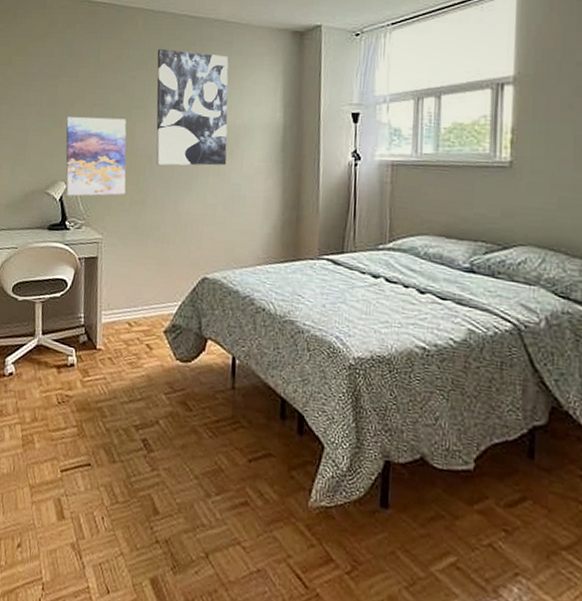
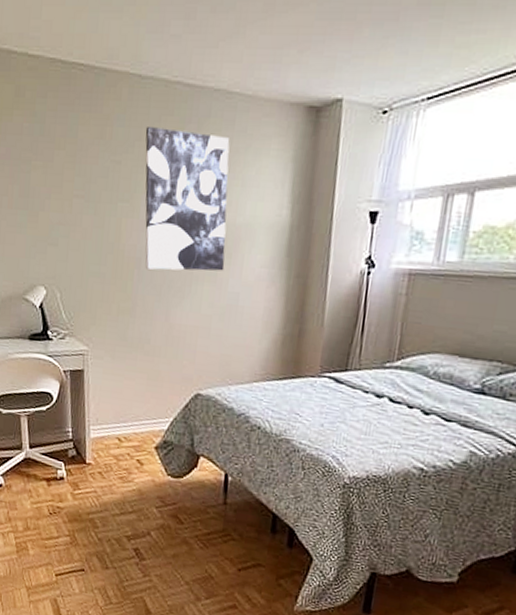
wall art: present [66,116,127,196] -> none [42,210,113,303]

